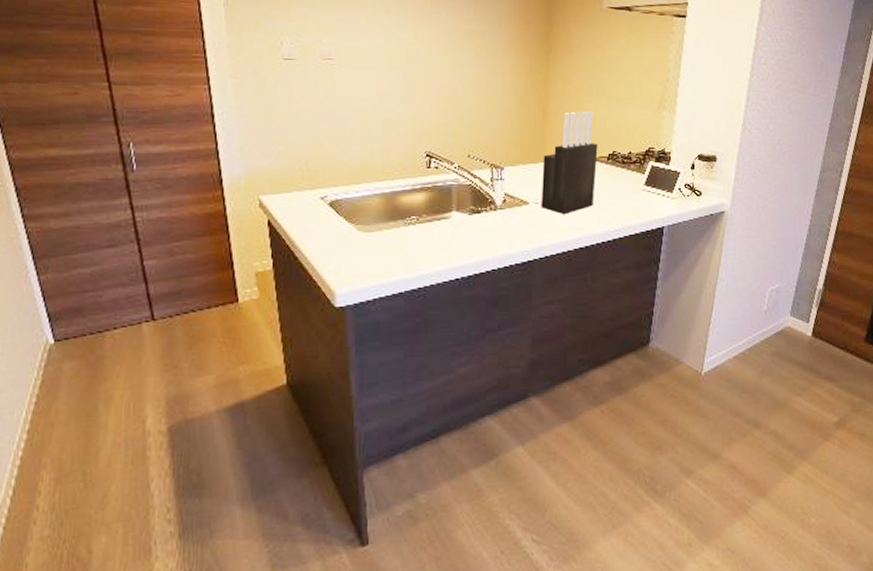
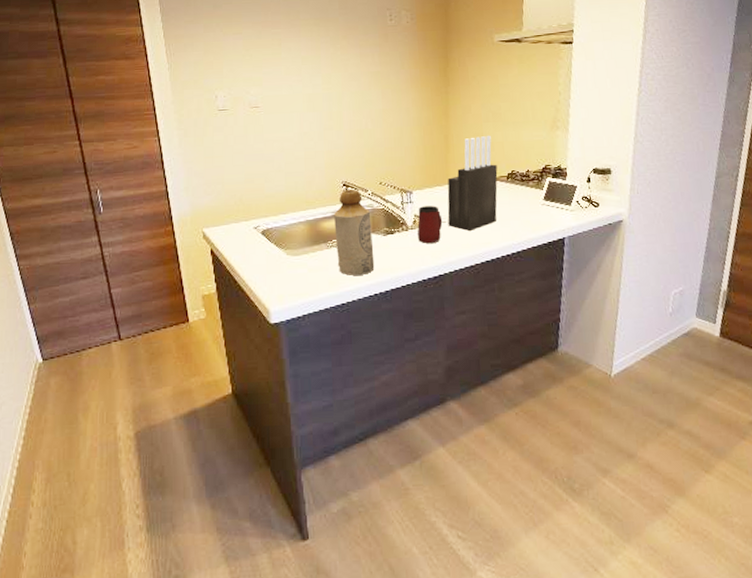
bottle: none [414,160,457,257] -> present [334,188,375,276]
mug: none [507,184,535,225] -> present [417,206,443,243]

